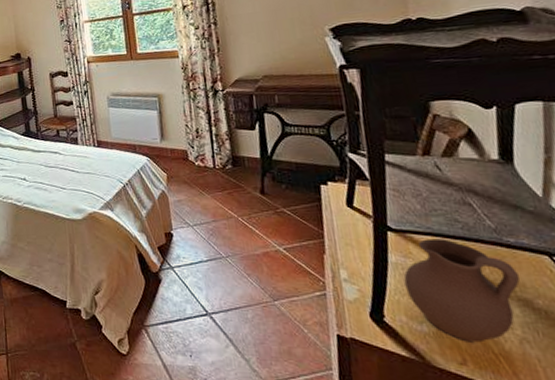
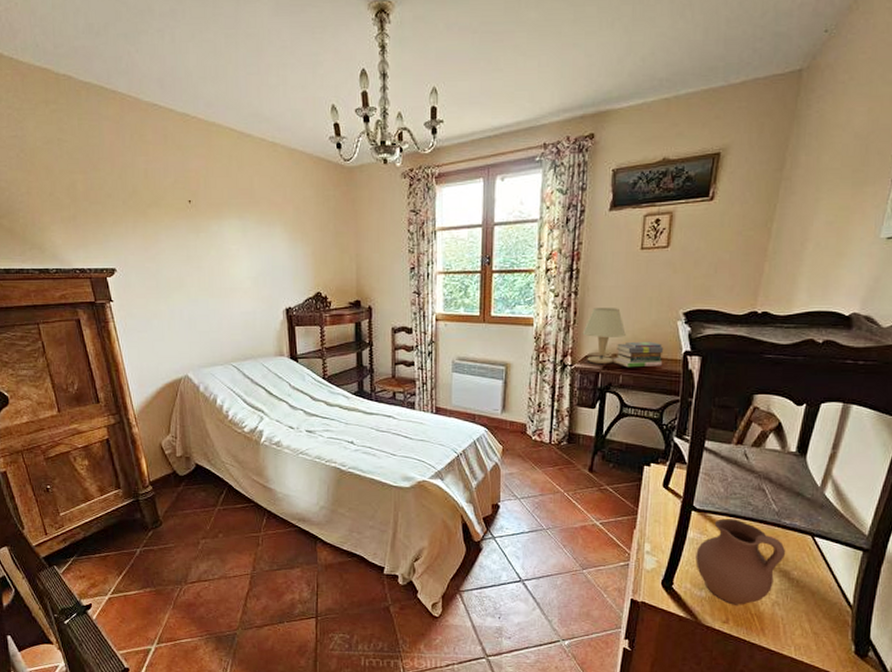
table lamp: none [228,32,273,87] -> present [582,308,626,365]
books: none [264,59,318,87] -> present [612,341,664,368]

